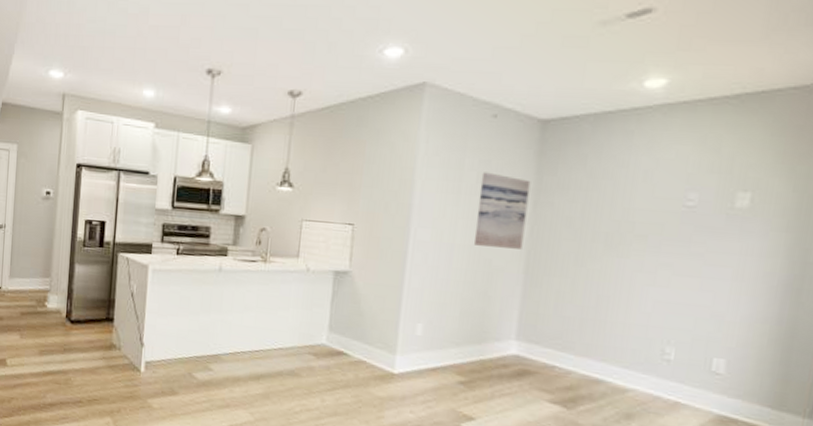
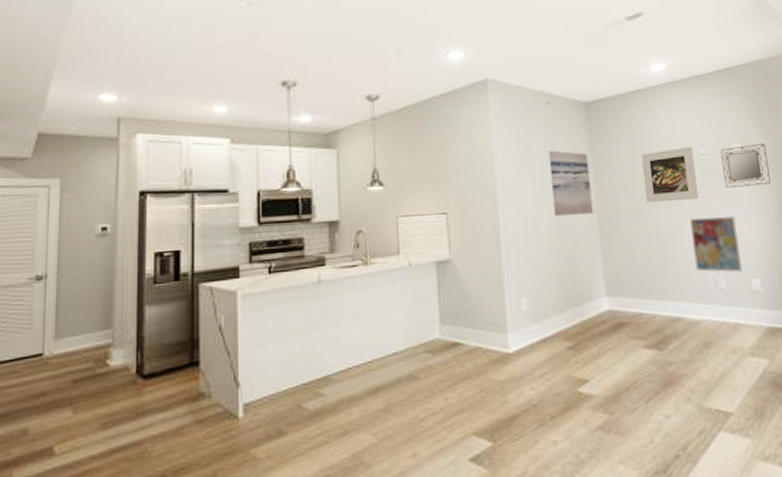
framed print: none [595,187,678,253] -> present [641,146,699,203]
wall art: none [639,274,714,347] -> present [690,216,742,272]
home mirror: none [710,195,791,250] -> present [720,143,771,188]

